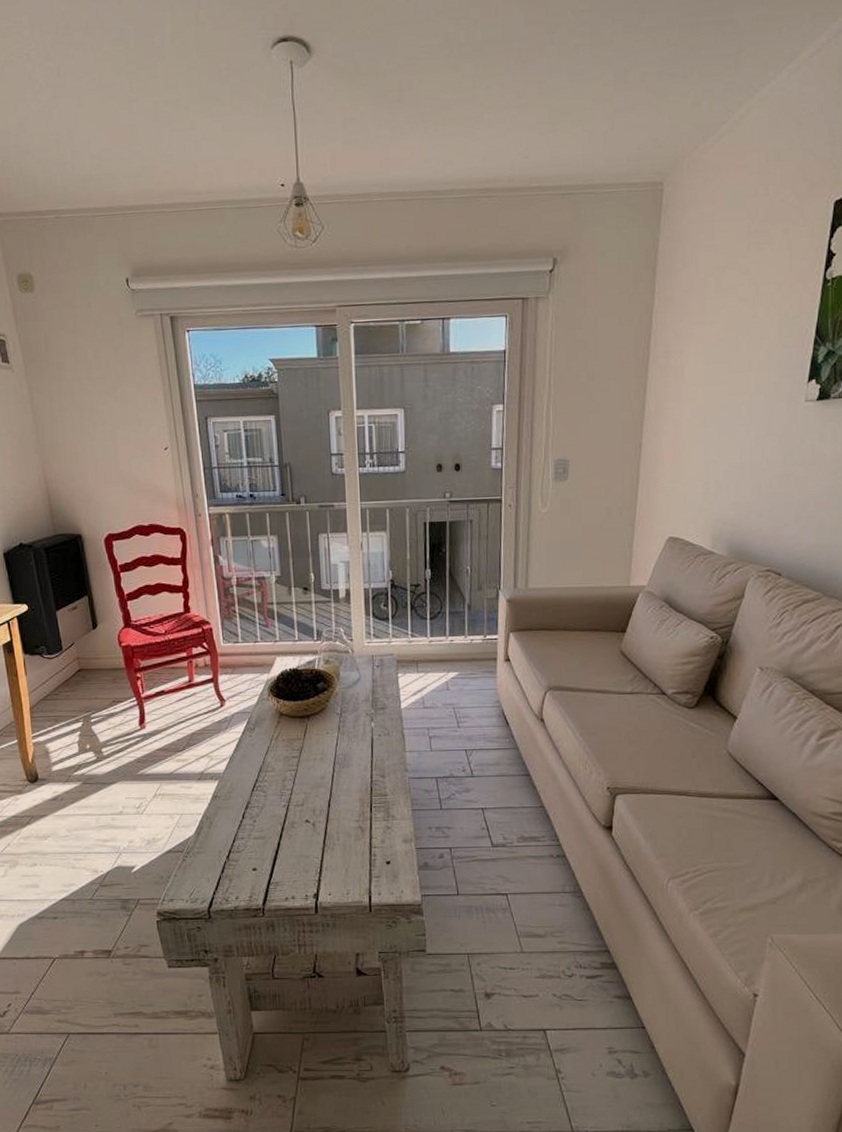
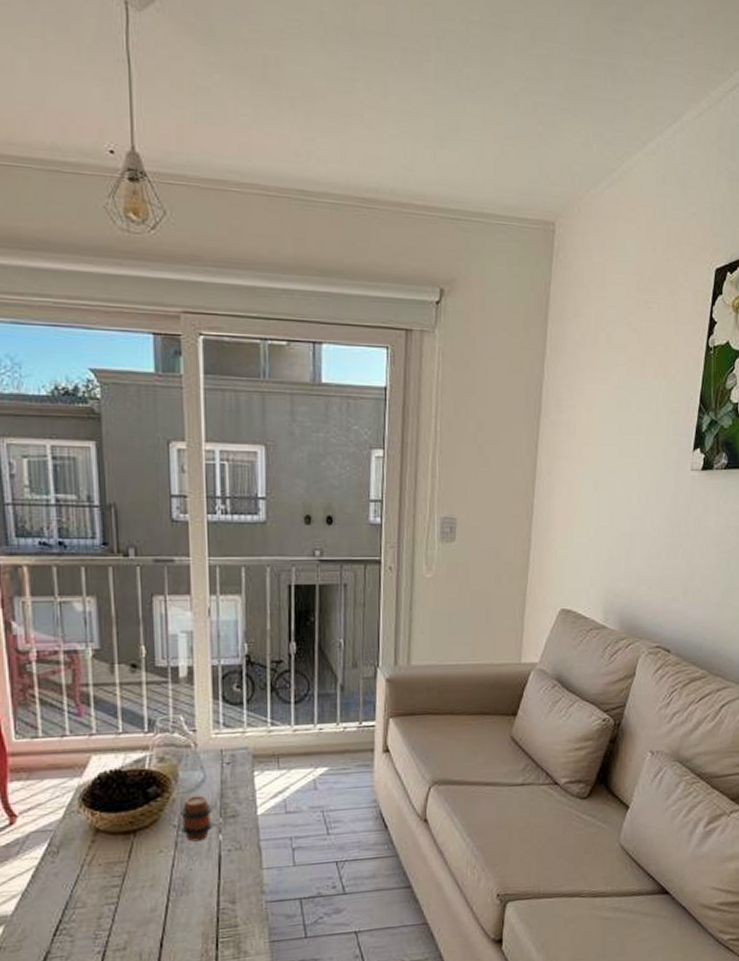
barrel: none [342,691,366,727] -> present [180,795,212,842]

